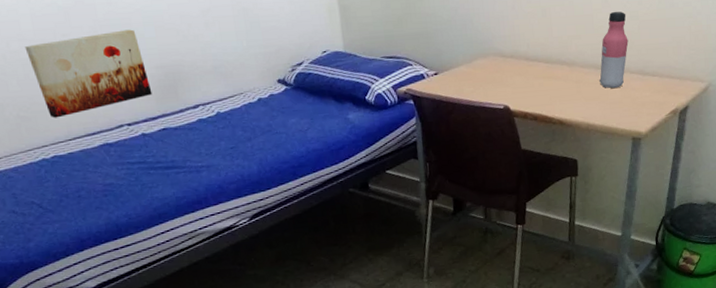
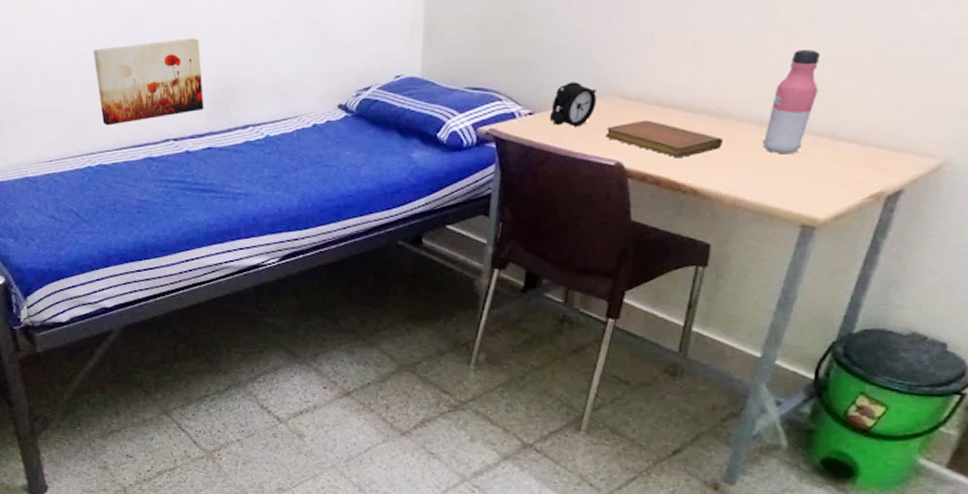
alarm clock: none [450,46,483,82] -> present [549,82,597,126]
notebook: none [493,71,574,99] -> present [605,120,723,158]

